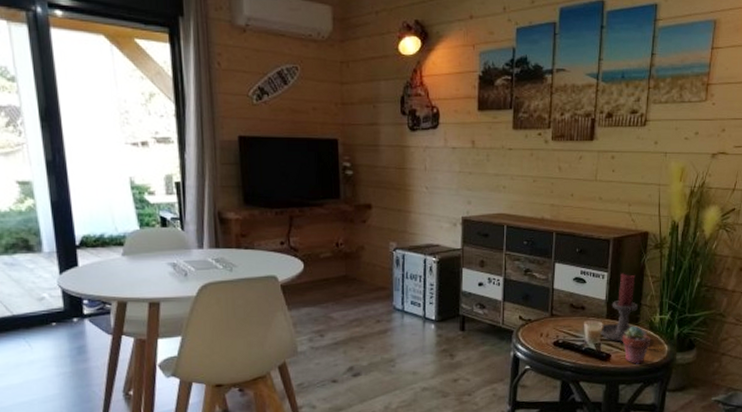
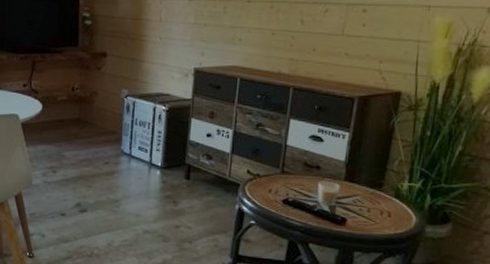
candle holder: present [598,273,648,342] -> none [334,134,393,207]
potted succulent: present [622,326,651,364] -> none [361,191,396,233]

